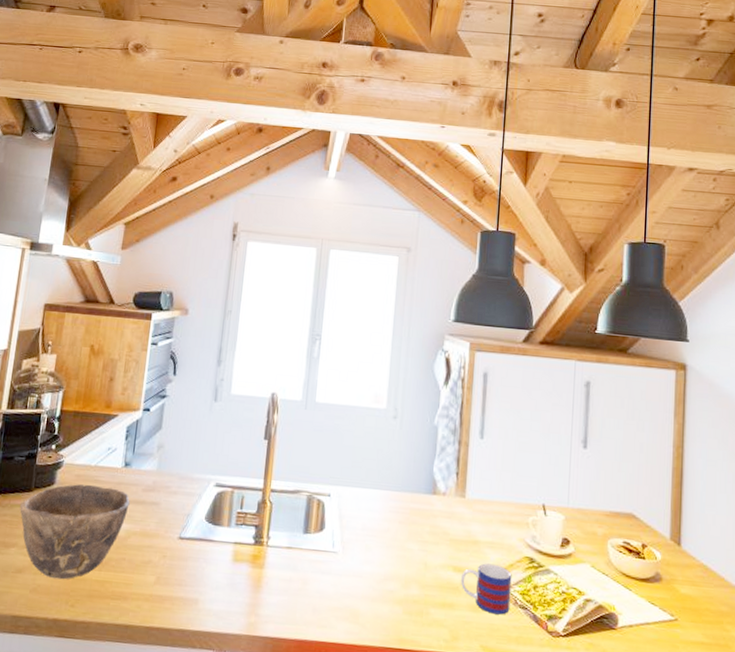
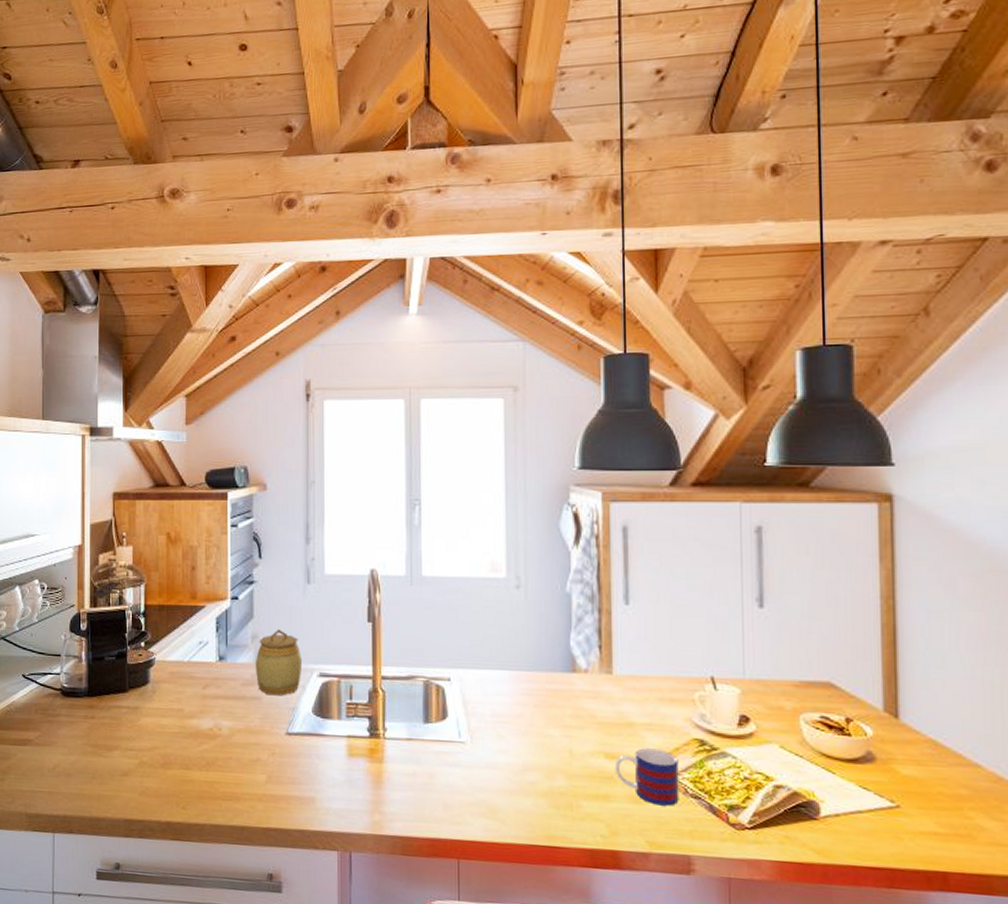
bowl: present [20,484,130,580] -> none [117,681,229,782]
jar: none [157,441,202,503] -> present [255,629,303,696]

